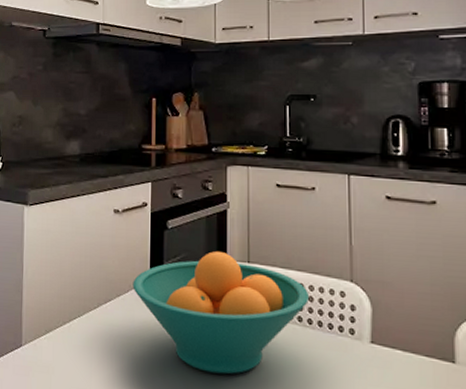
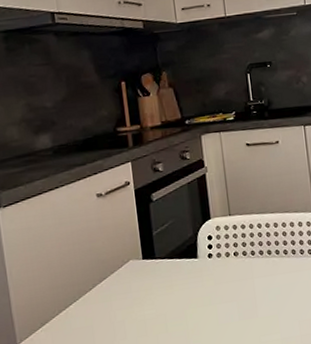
fruit bowl: present [133,251,310,375] -> none [125,211,284,317]

